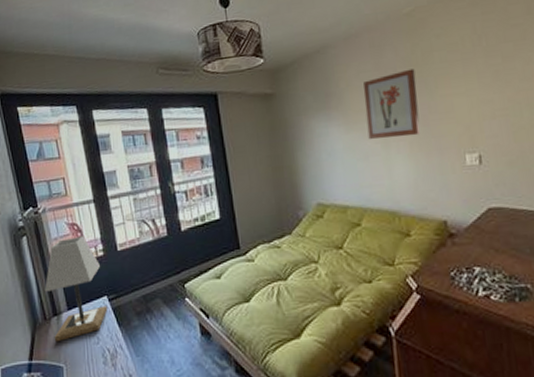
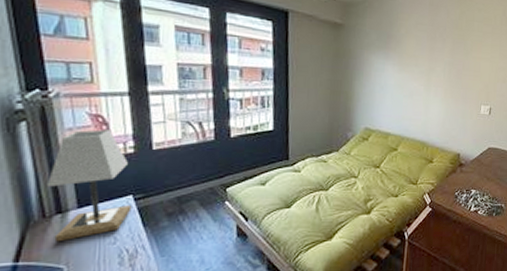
wall art: present [363,68,420,139] -> none [415,30,459,85]

